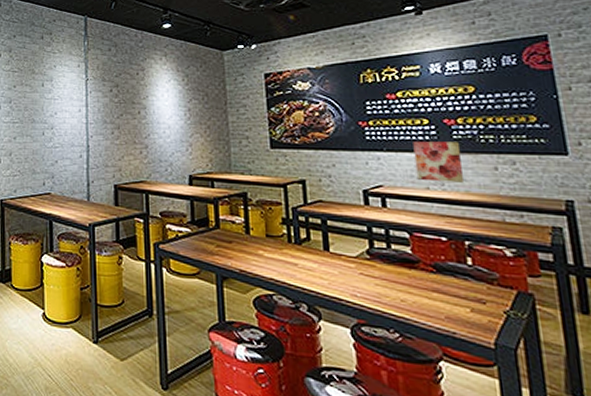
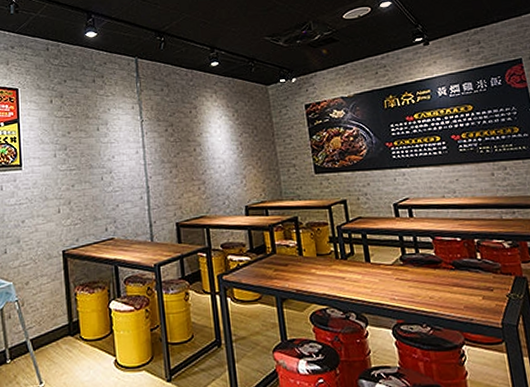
wall art: present [413,141,463,183] -> none [429,154,470,191]

